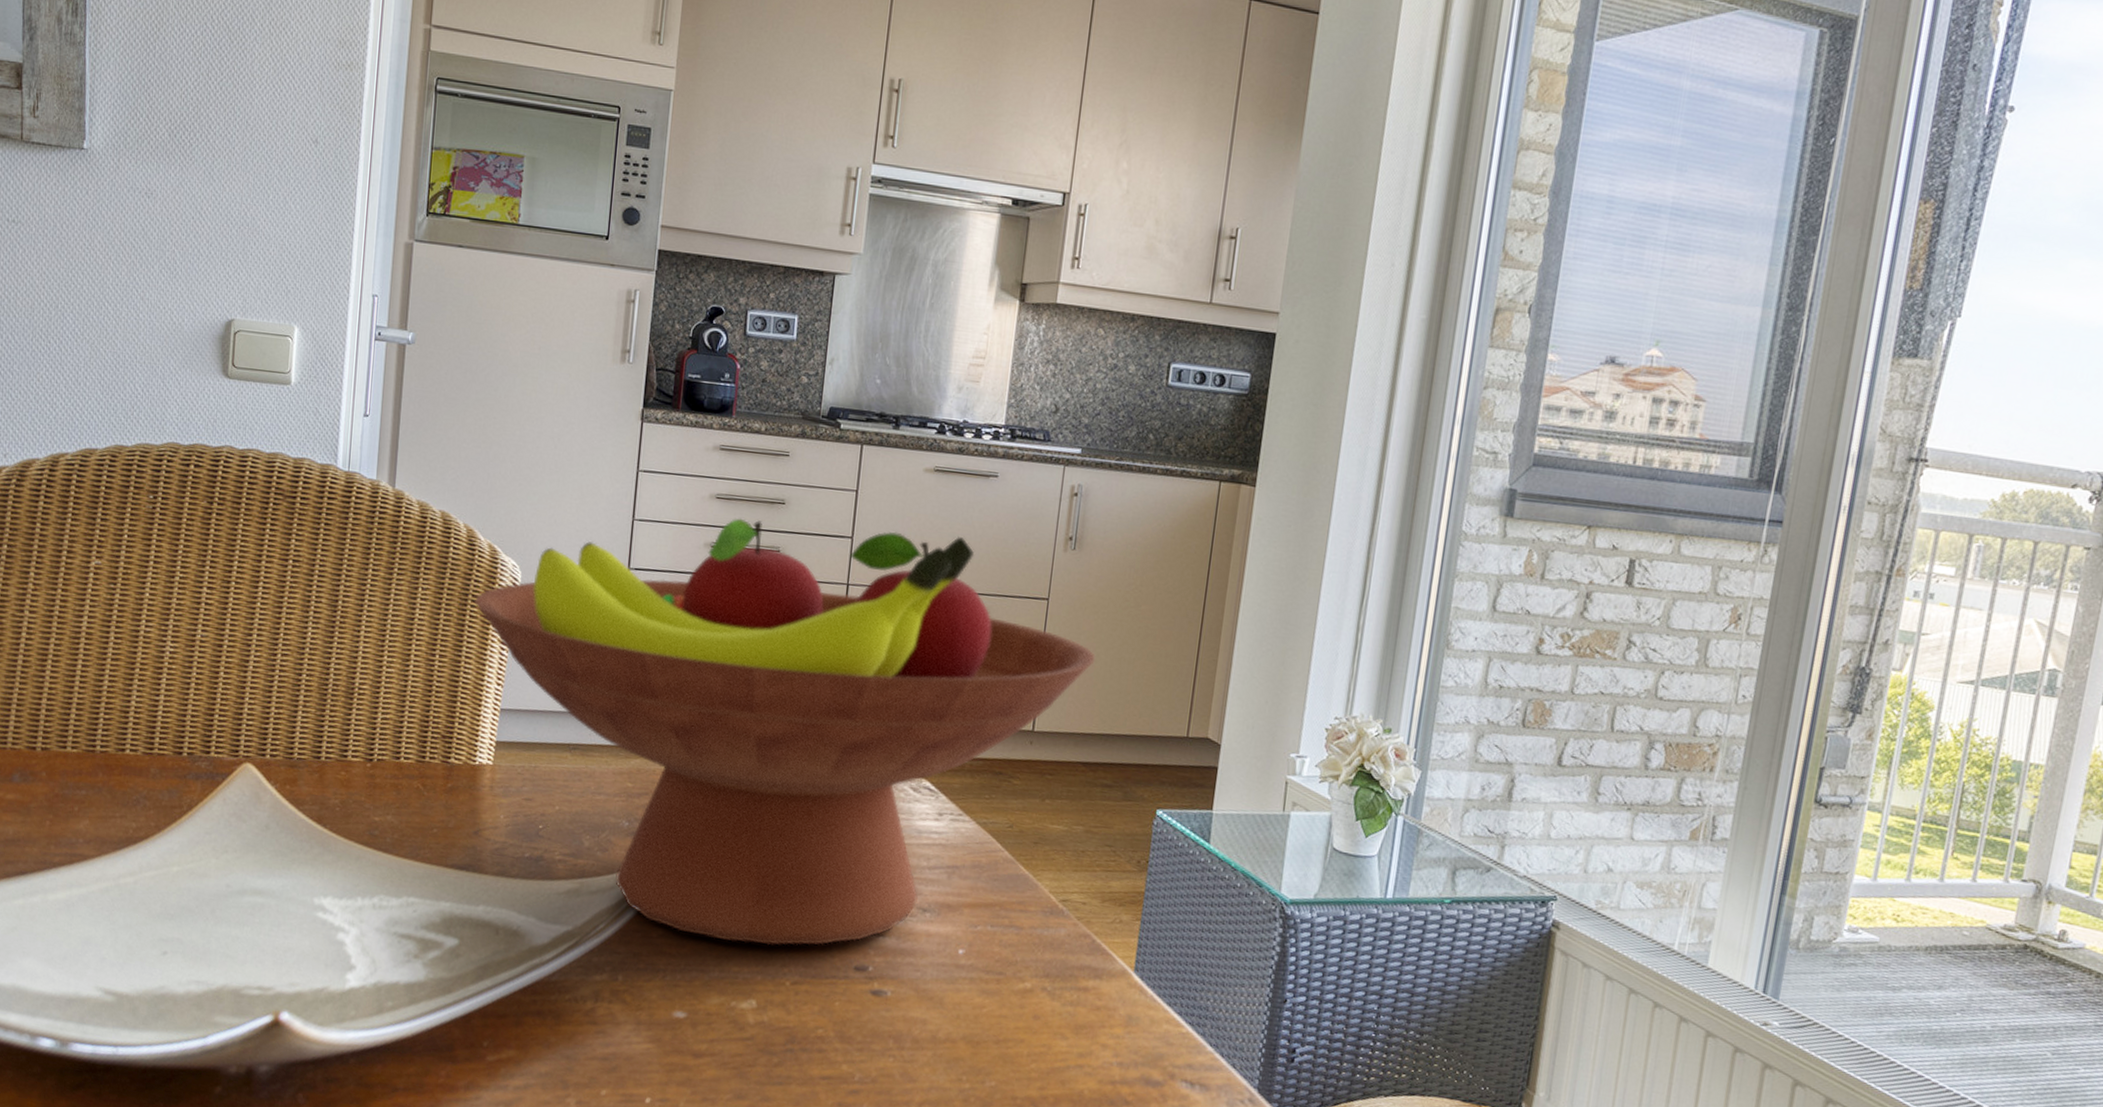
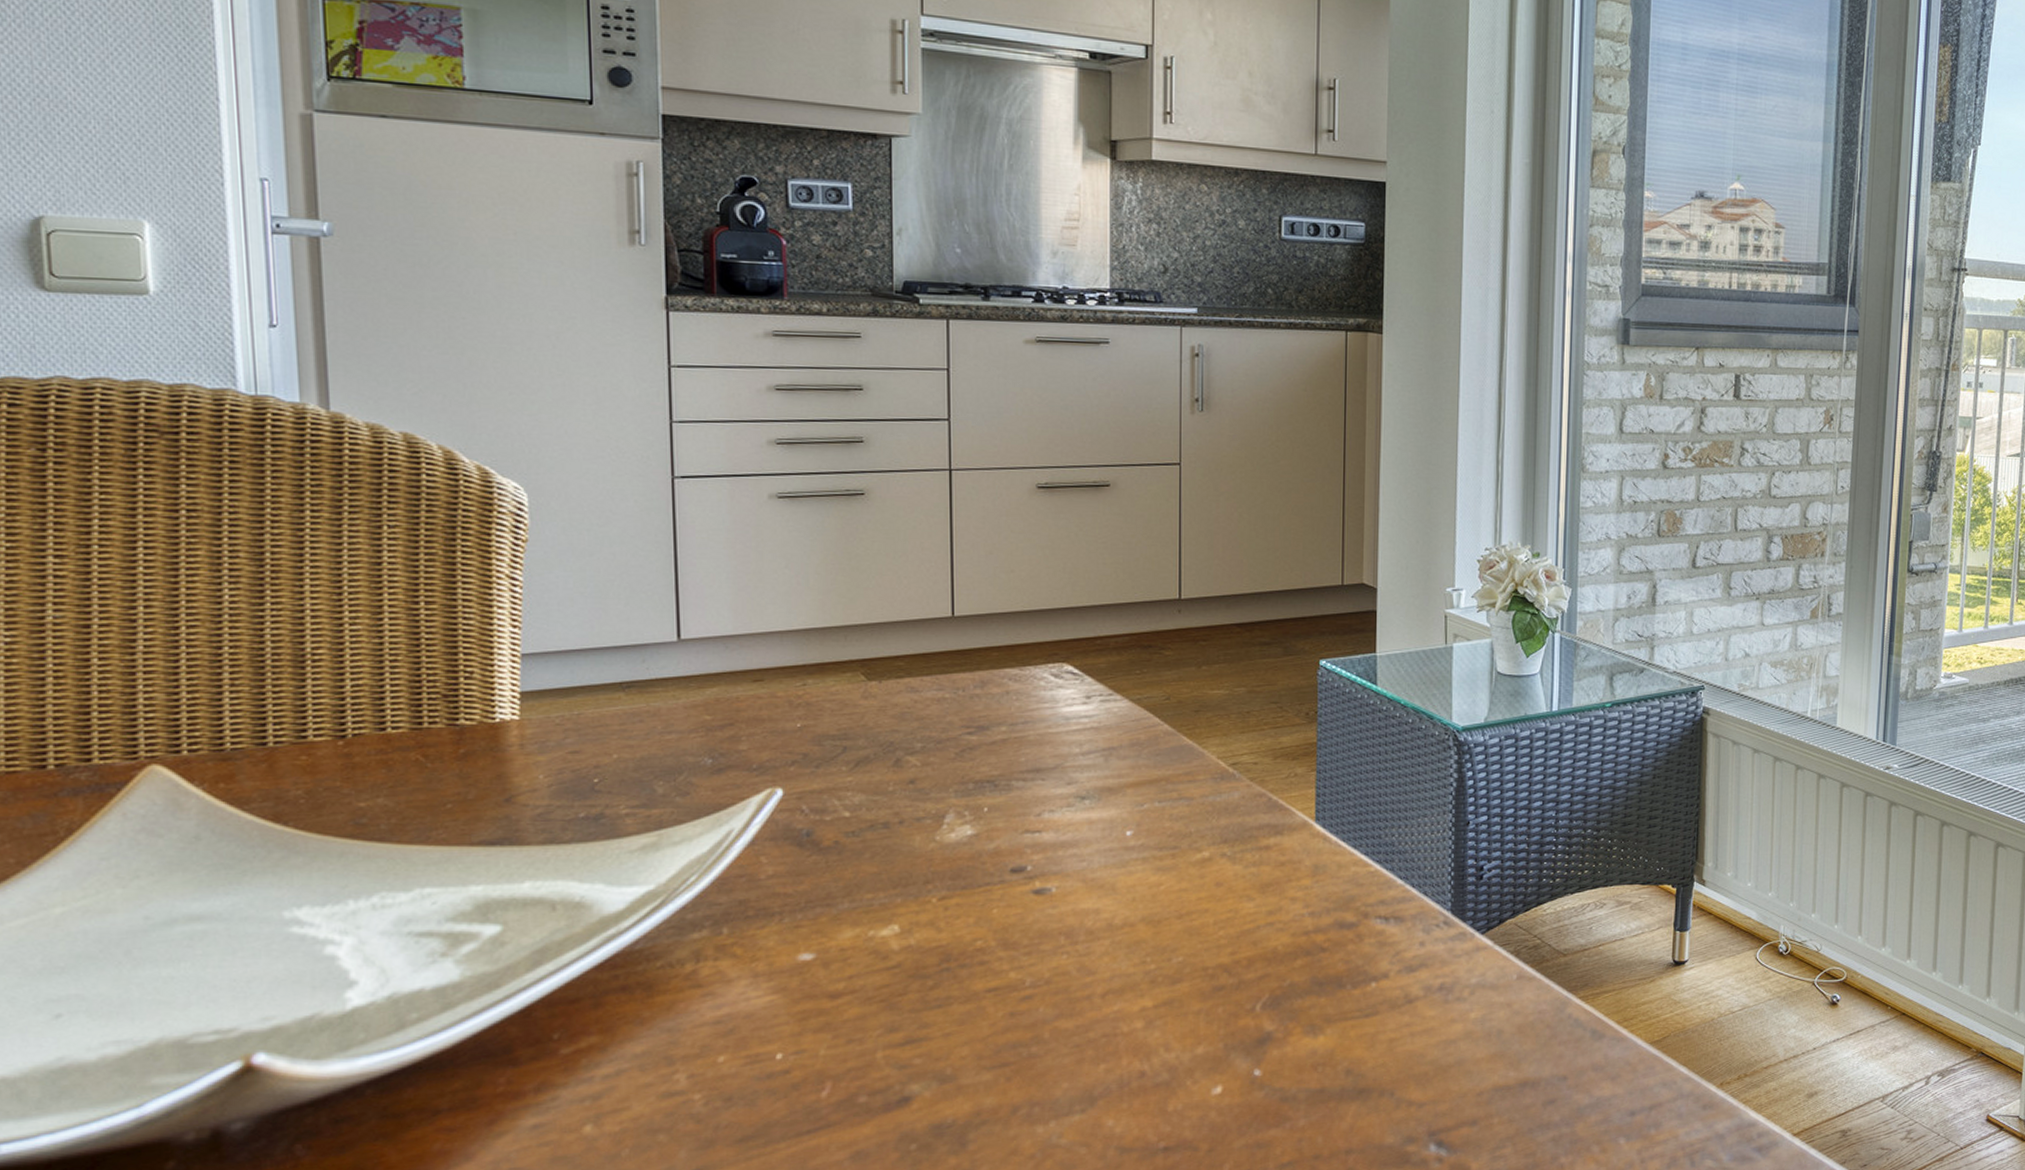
fruit bowl: present [474,518,1096,946] -> none [466,409,1238,869]

